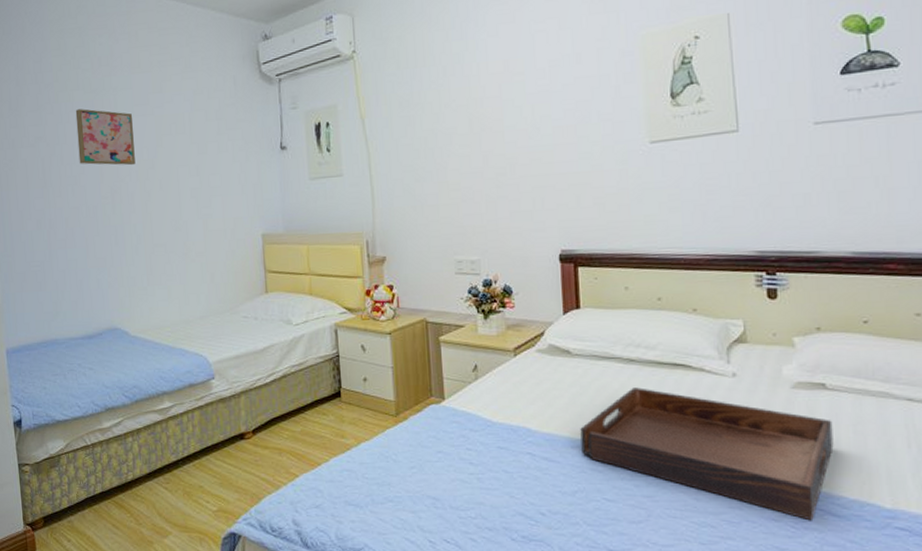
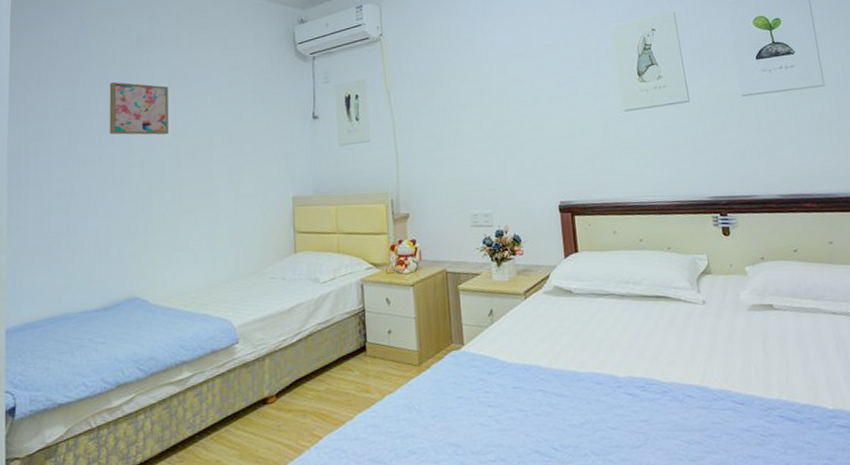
serving tray: present [580,387,834,521] -> none [584,319,785,428]

